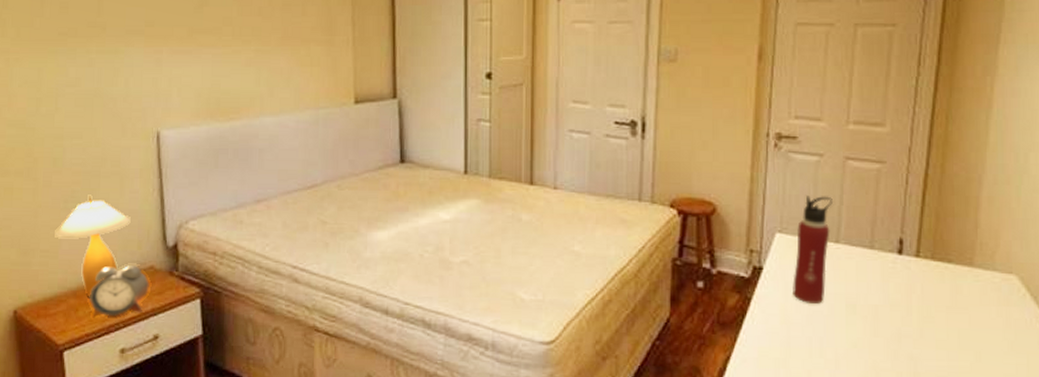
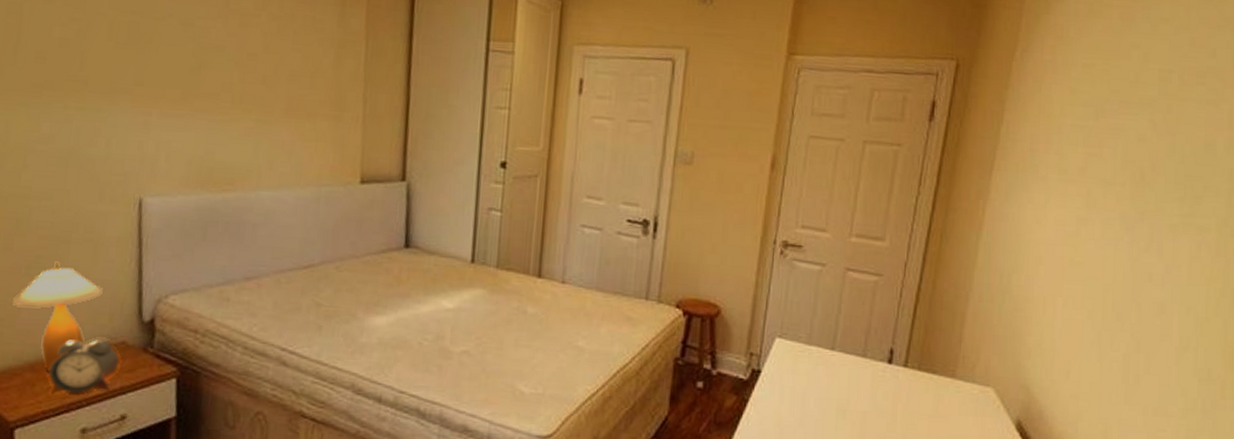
water bottle: present [792,196,833,304] -> none [788,303,831,408]

